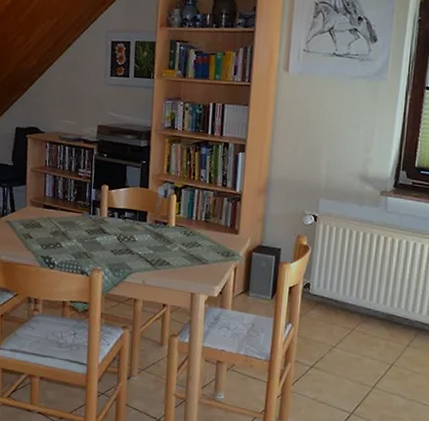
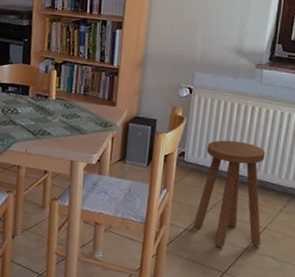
stool: none [319,270,392,387] -> present [193,140,266,248]

